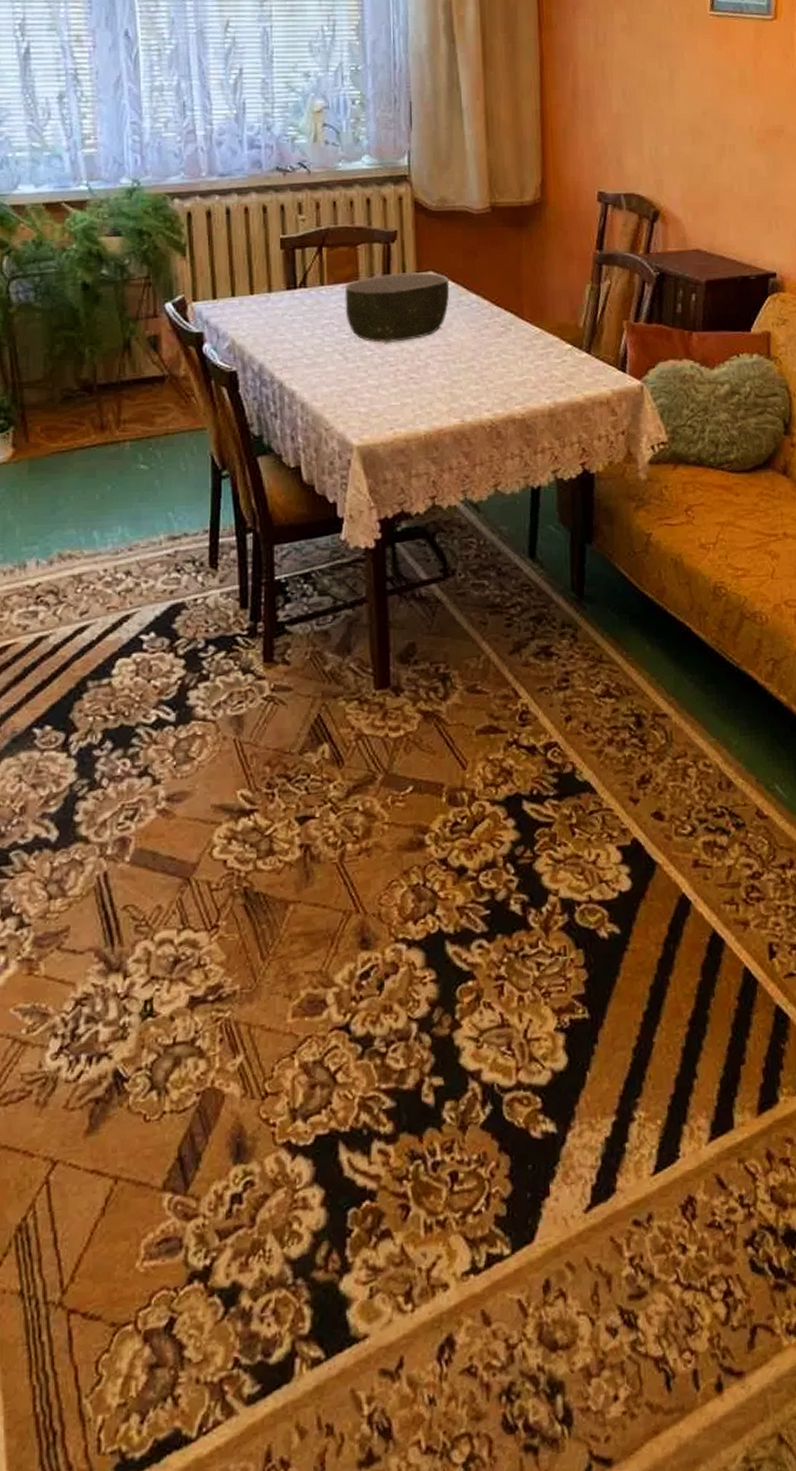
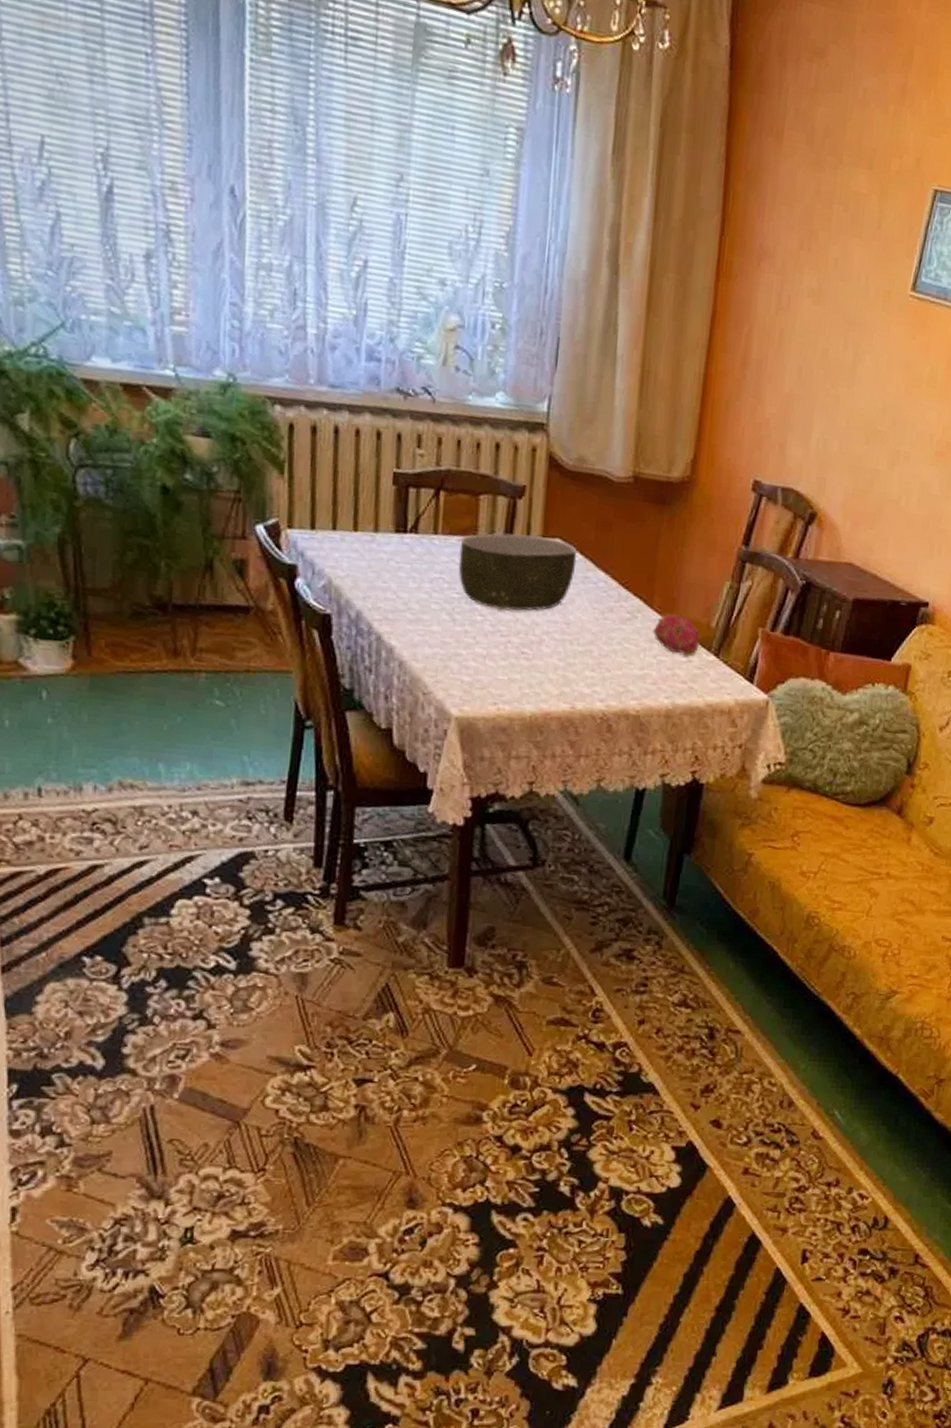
fruit: none [526,320,572,357] -> present [652,613,701,657]

